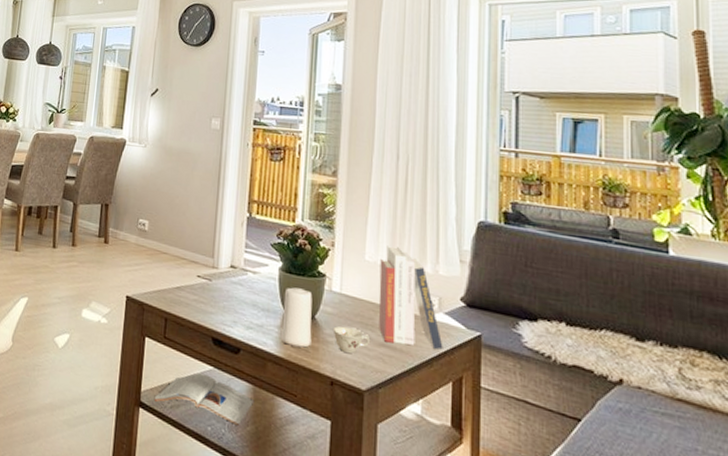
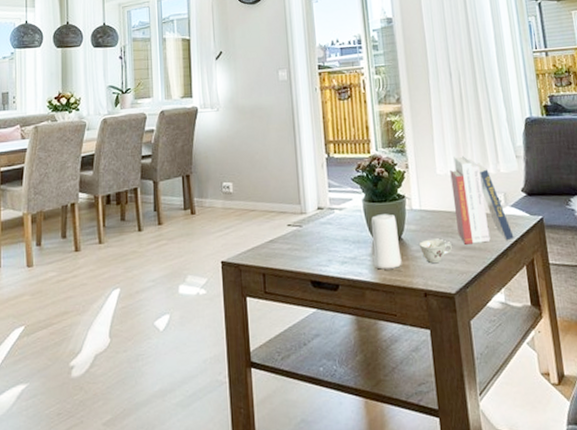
magazine: present [155,373,255,427] -> none [265,317,359,360]

